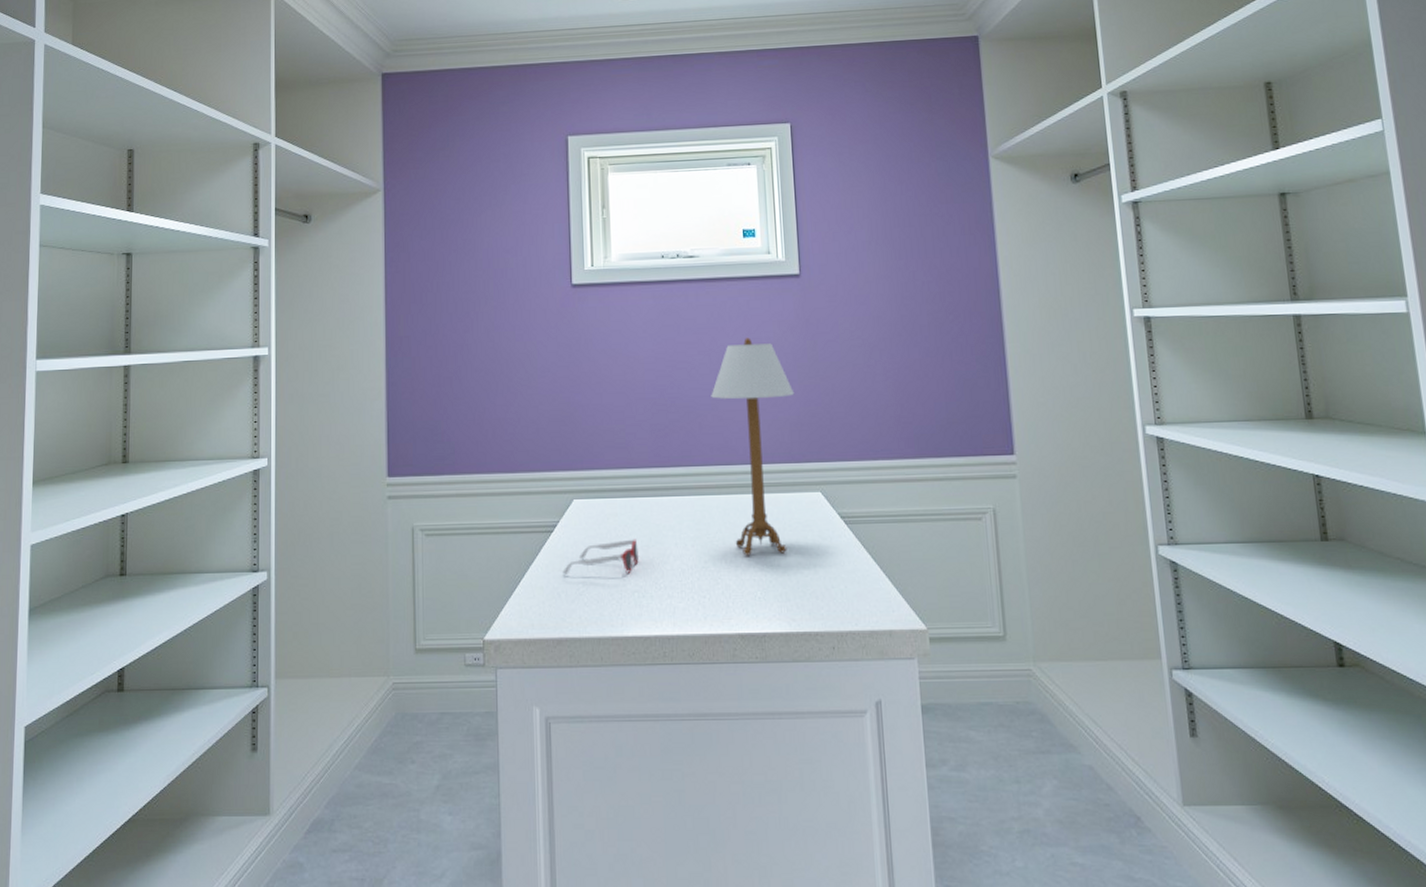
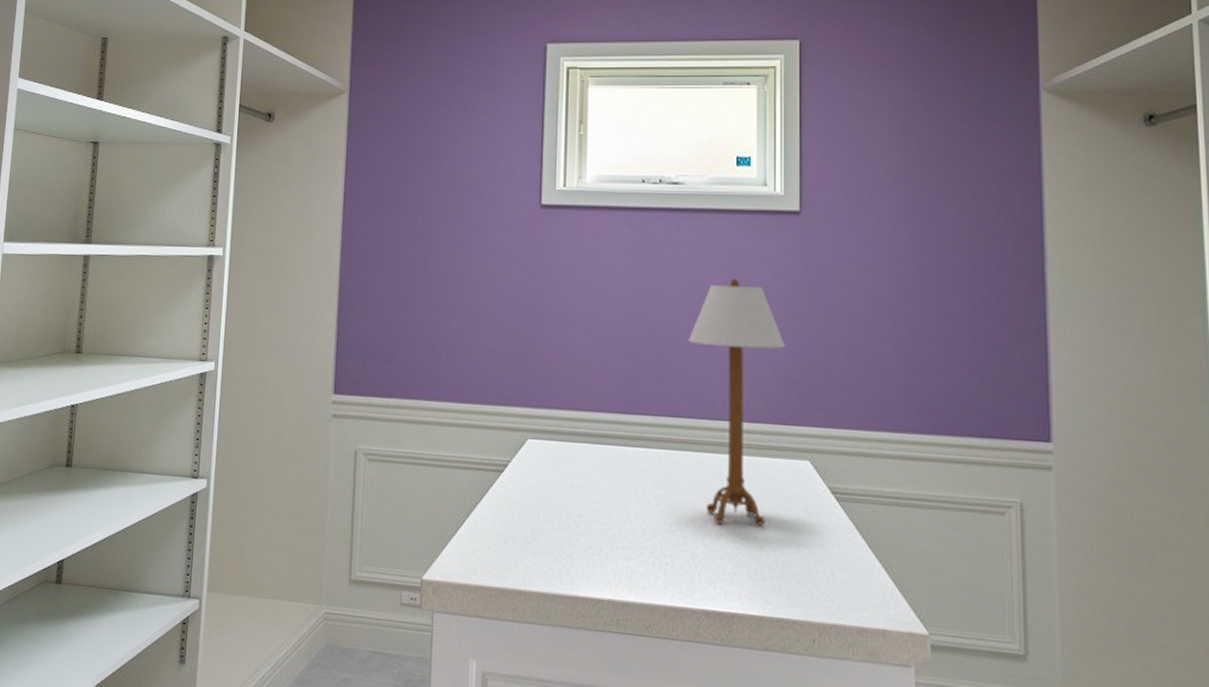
sunglasses: present [562,539,640,575] -> none [511,489,597,527]

